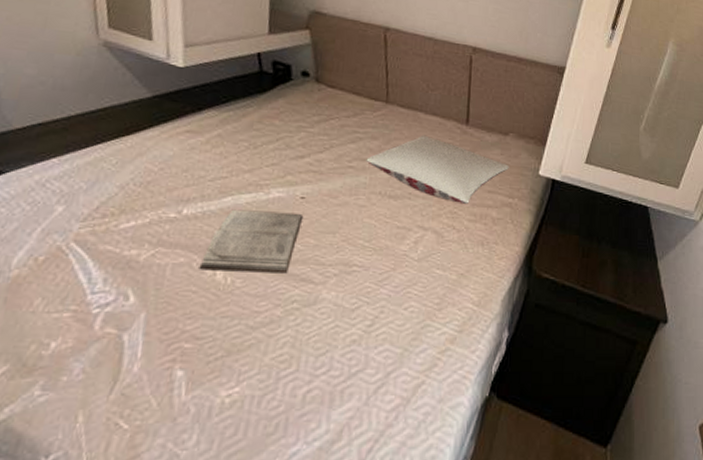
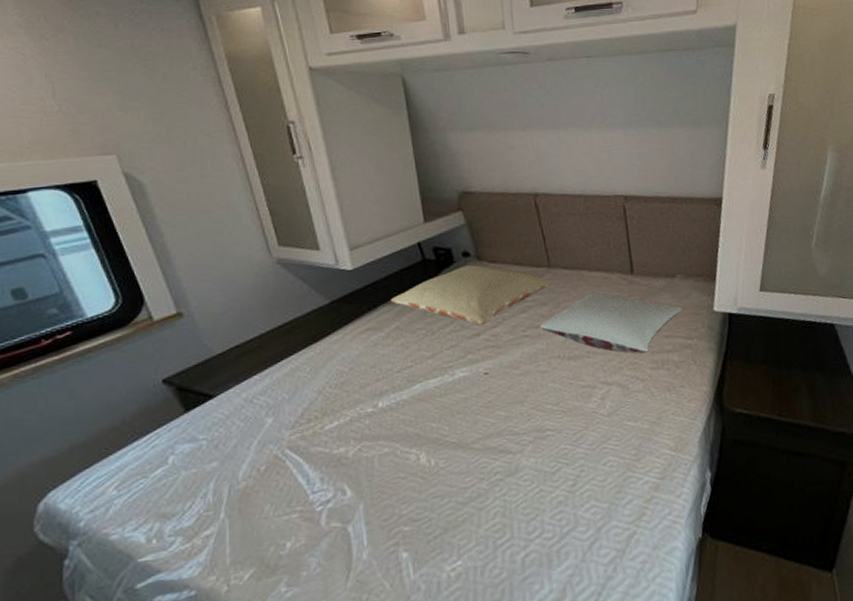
diary: present [199,209,304,274] -> none [403,389,491,457]
pillow: none [217,85,387,148] -> present [390,265,552,325]

